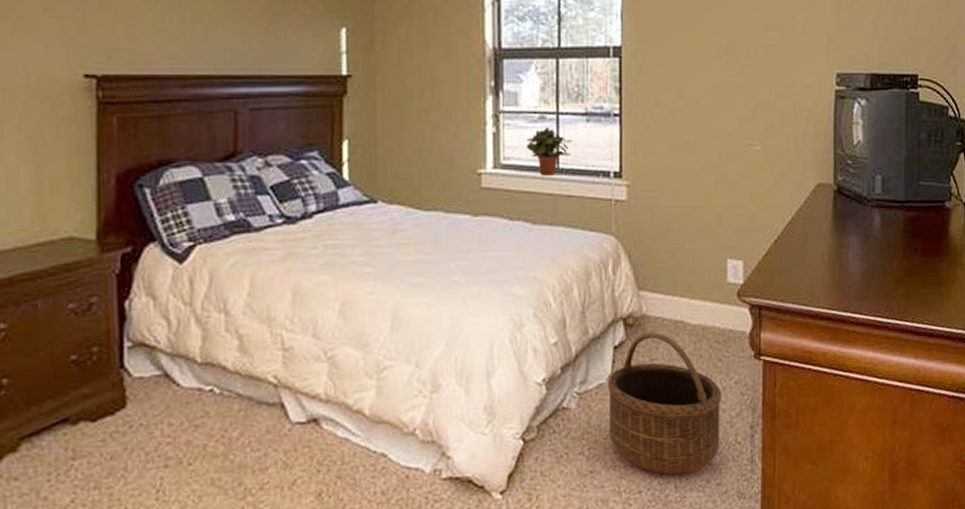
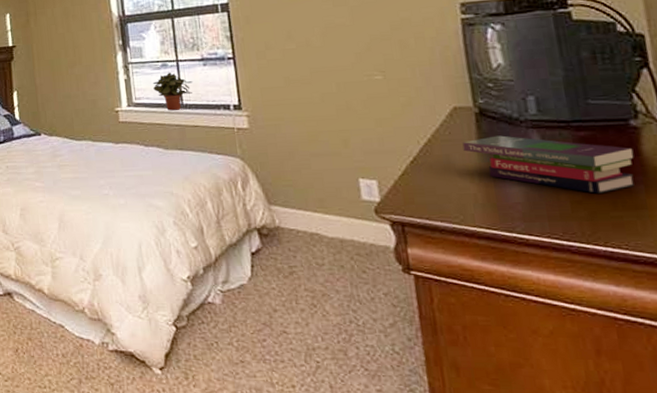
basket: present [607,331,721,475] -> none [248,242,375,375]
books: none [820,214,944,272] -> present [462,135,634,194]

